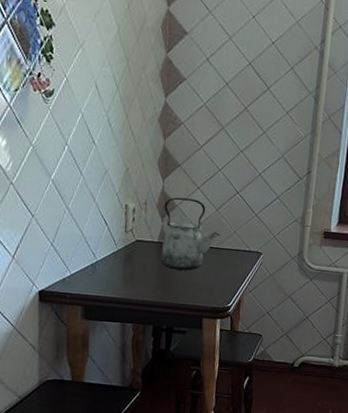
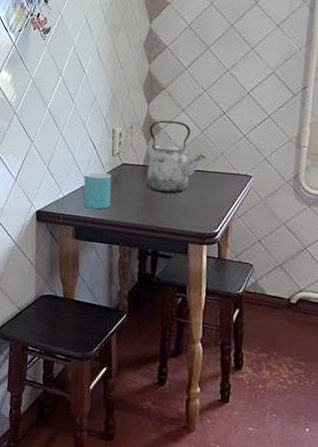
mug: none [93,248,124,288] -> present [83,171,112,210]

